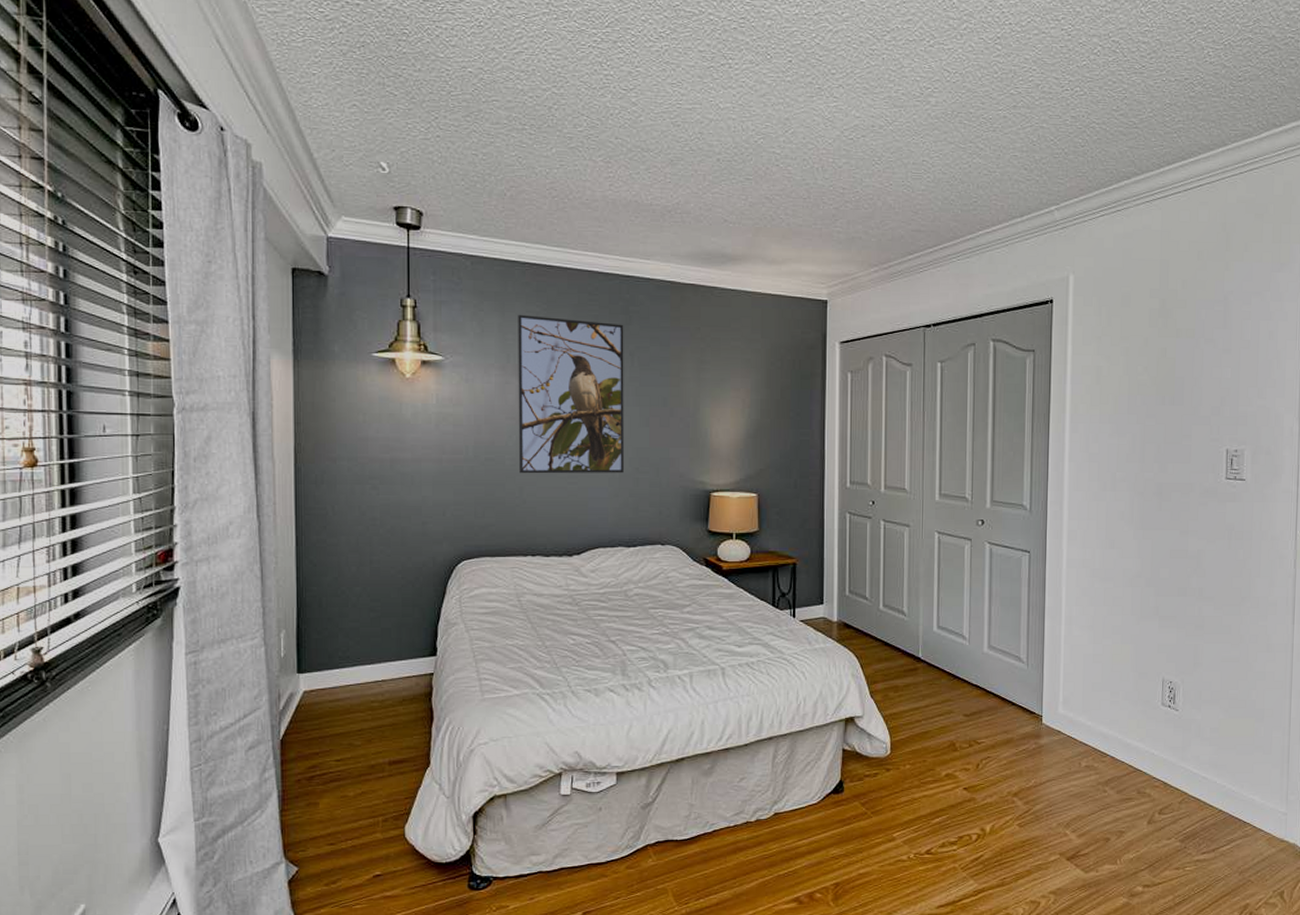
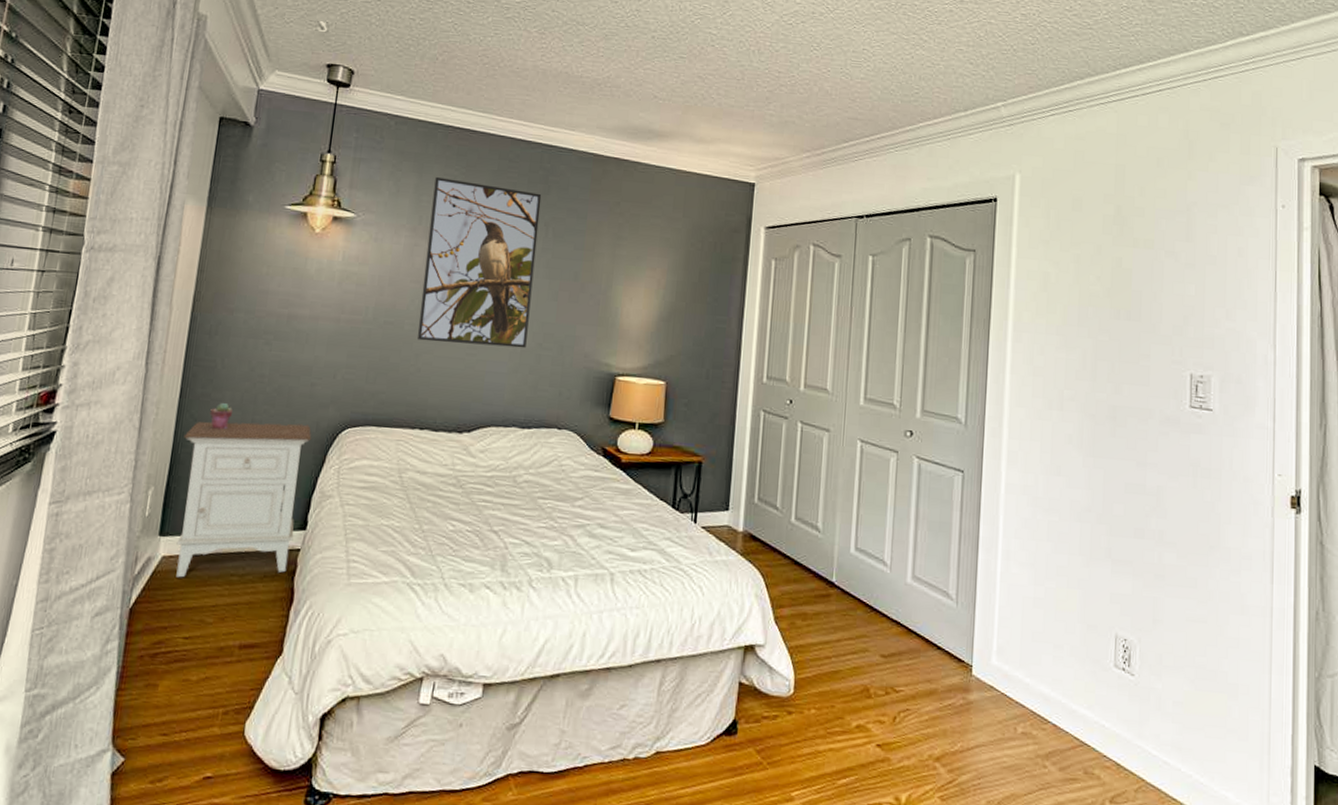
nightstand: none [306,561,430,709] -> present [176,421,312,578]
potted succulent: none [328,548,350,572] -> present [210,403,233,430]

